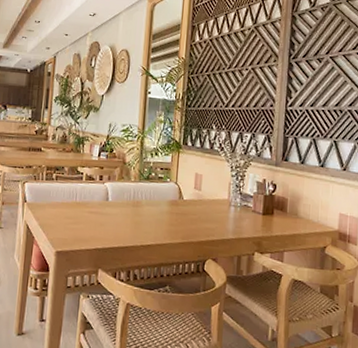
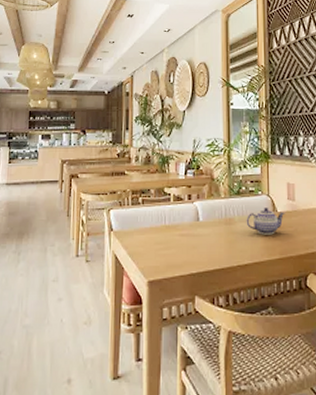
teapot: none [152,194,191,220] -> present [246,208,285,235]

